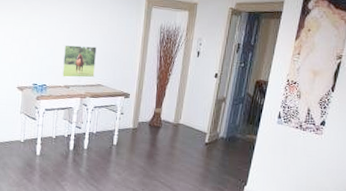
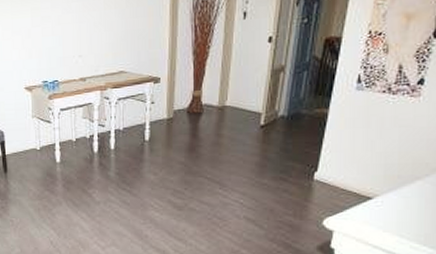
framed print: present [61,45,98,78] -> none [74,26,115,69]

